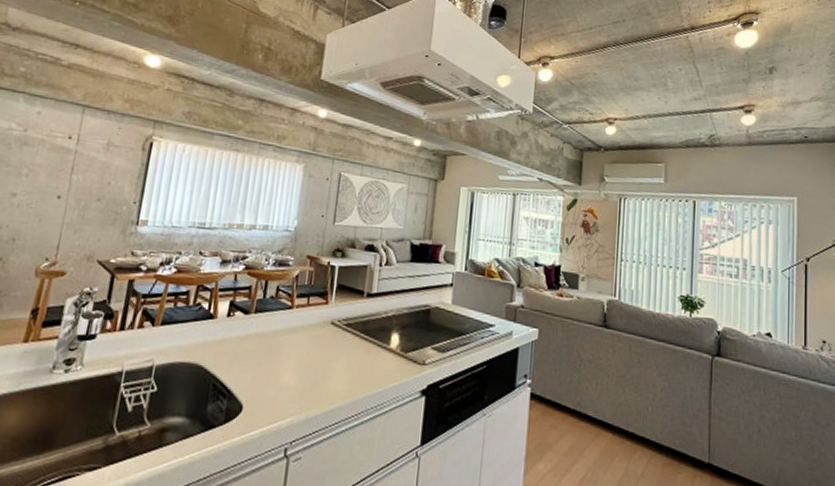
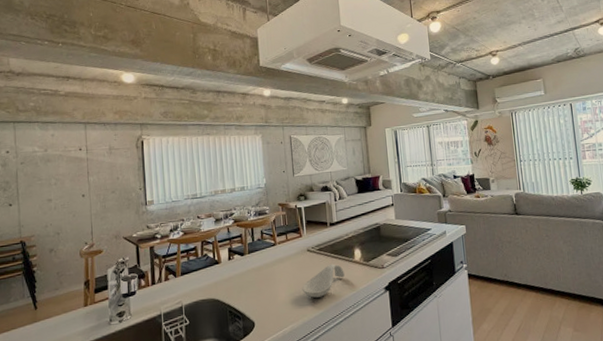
spoon rest: none [314,346,373,388] -> present [302,263,345,298]

